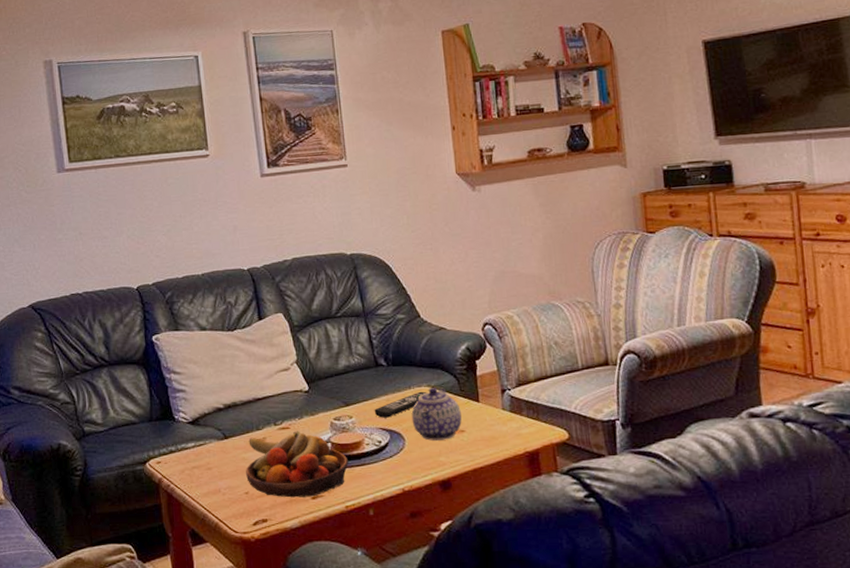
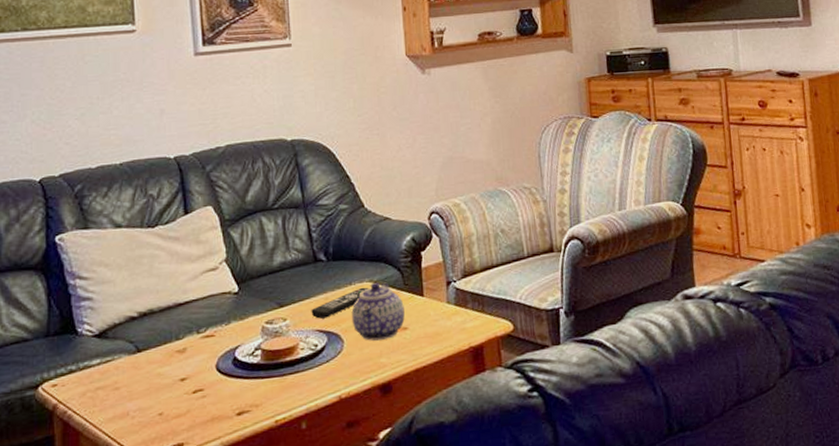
fruit bowl: present [246,431,349,498] -> none [161,338,281,416]

